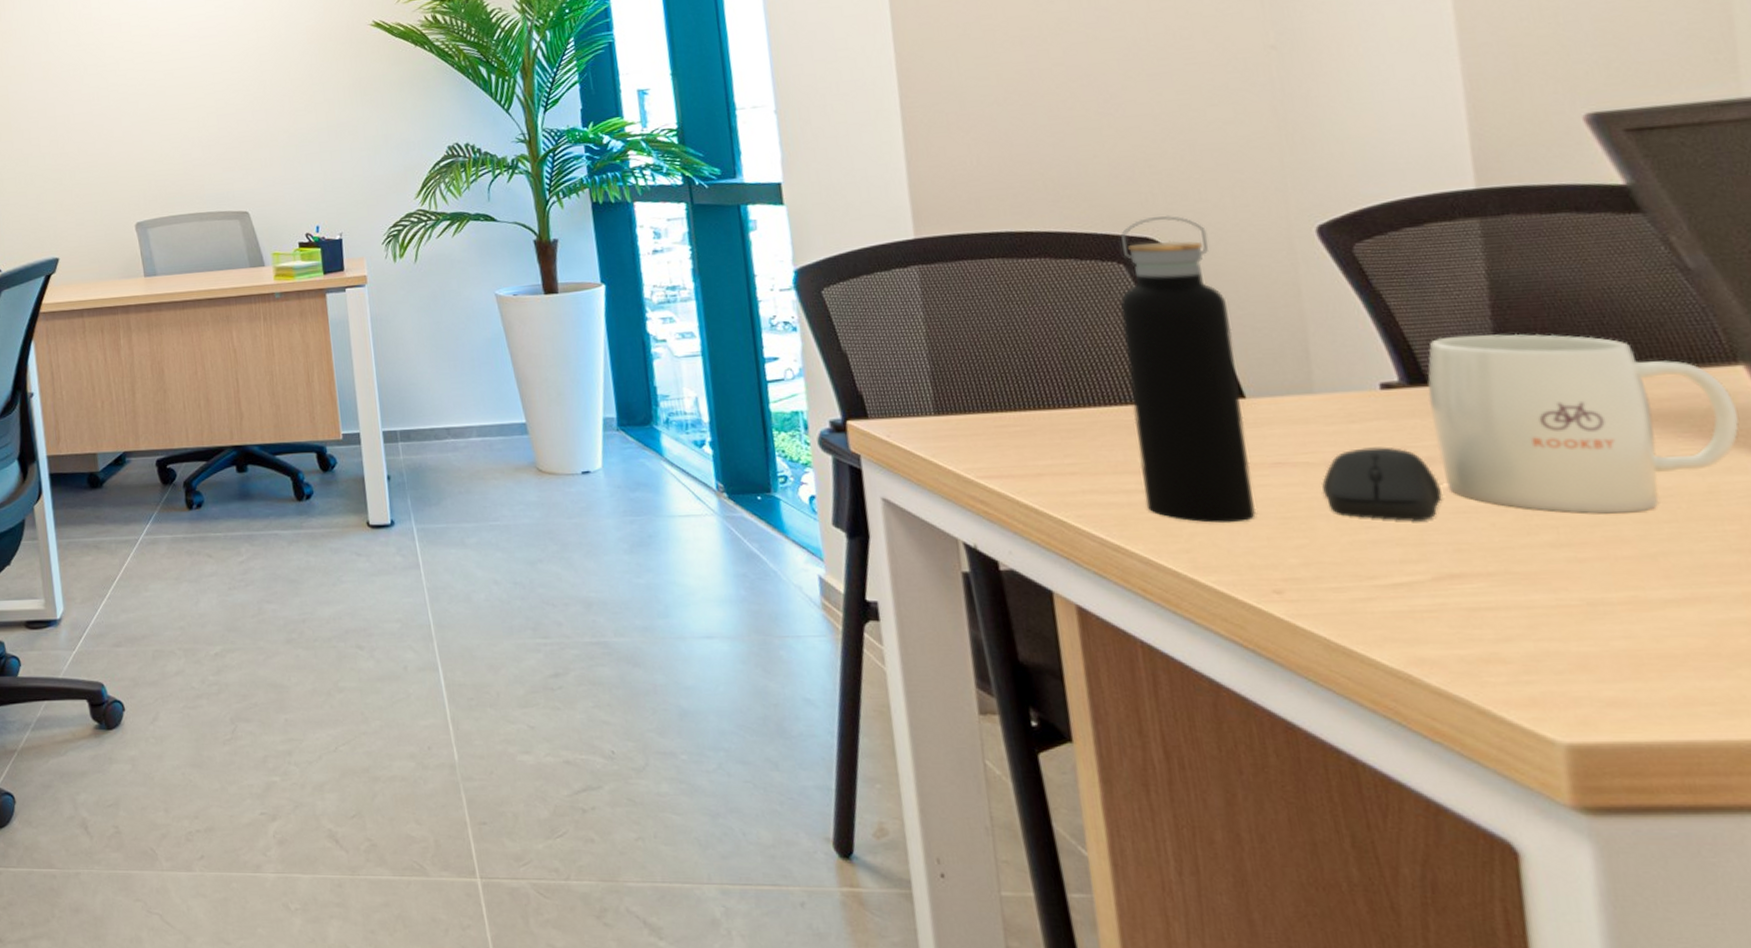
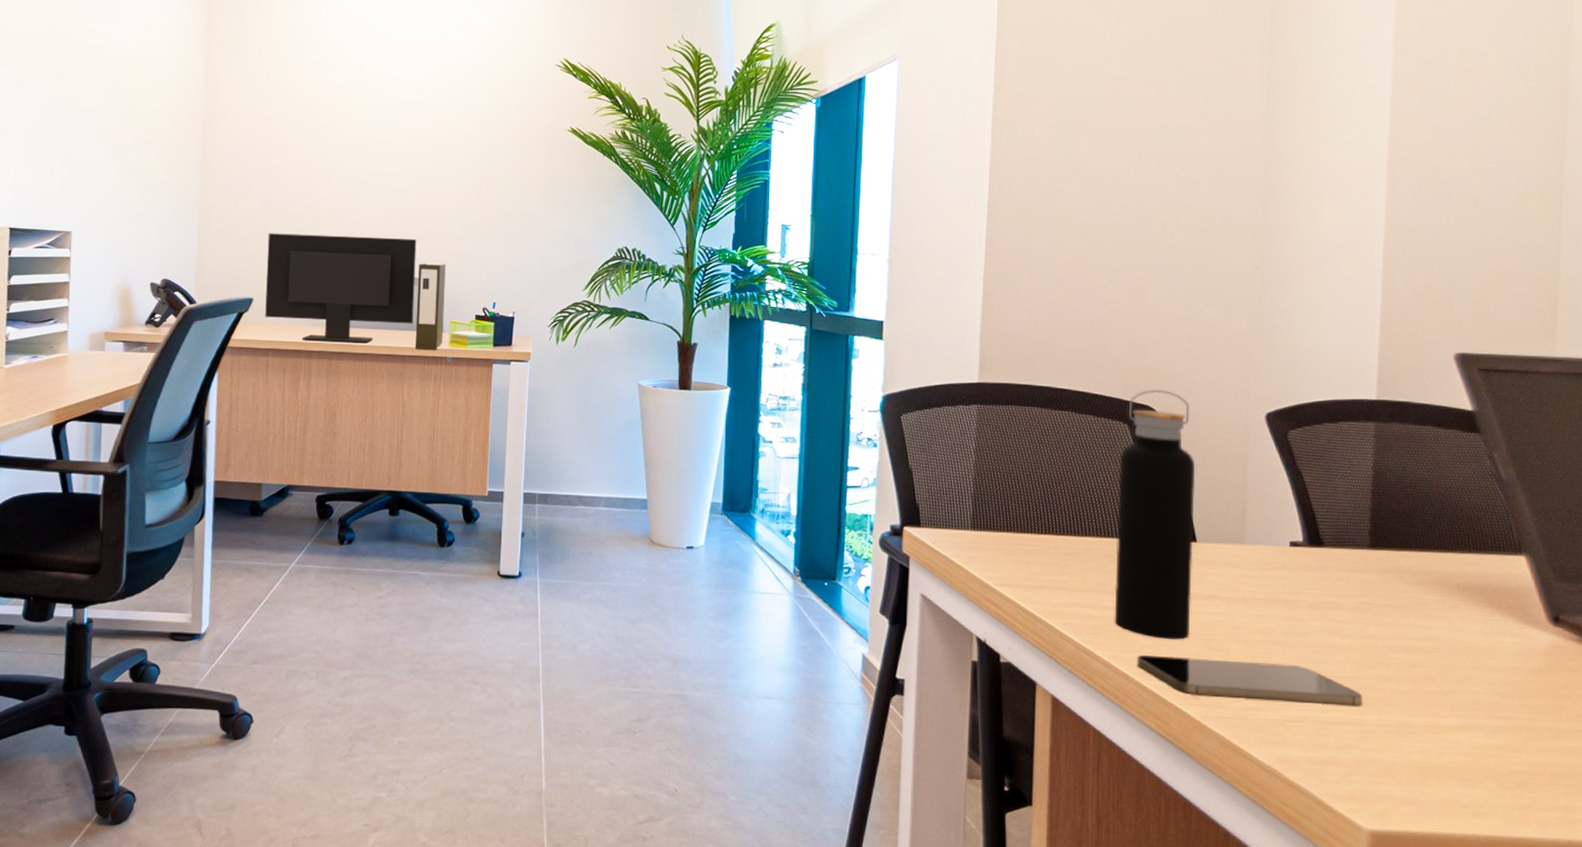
computer monitor: none [64,170,232,295] -> present [265,233,417,344]
binder: none [227,192,267,289] -> present [414,263,446,350]
smartphone: none [1186,539,1526,589] -> present [1137,655,1363,705]
computer mouse: present [1322,447,1442,521] -> none [1239,590,1318,652]
mug: present [1427,333,1740,514] -> none [1320,510,1515,659]

